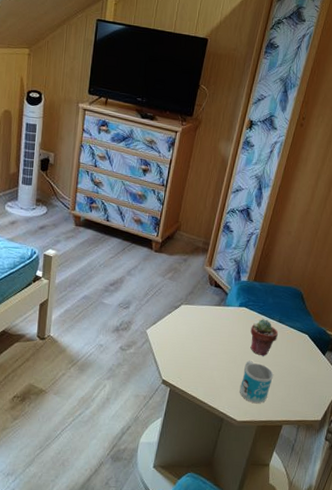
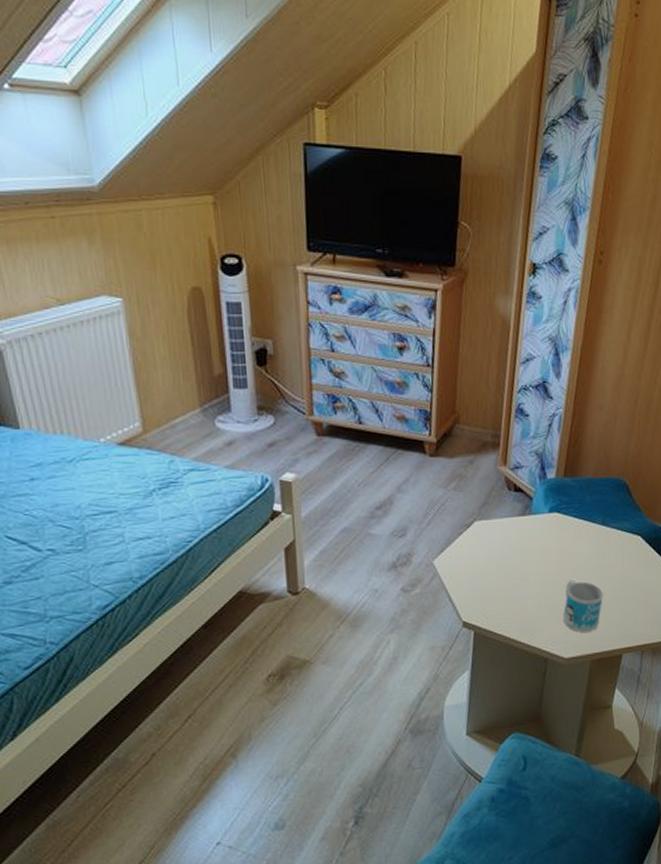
potted succulent: present [250,319,279,356] -> none [567,523,604,572]

